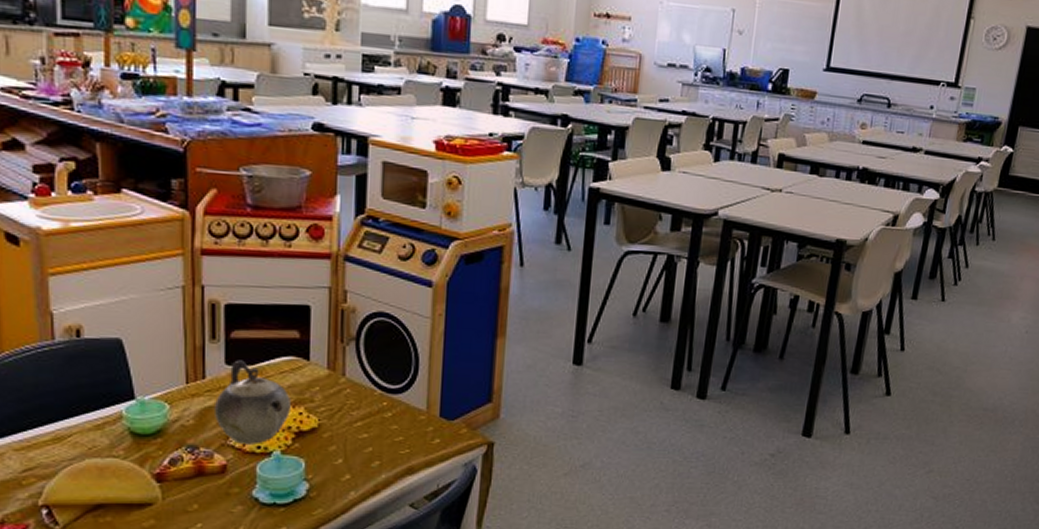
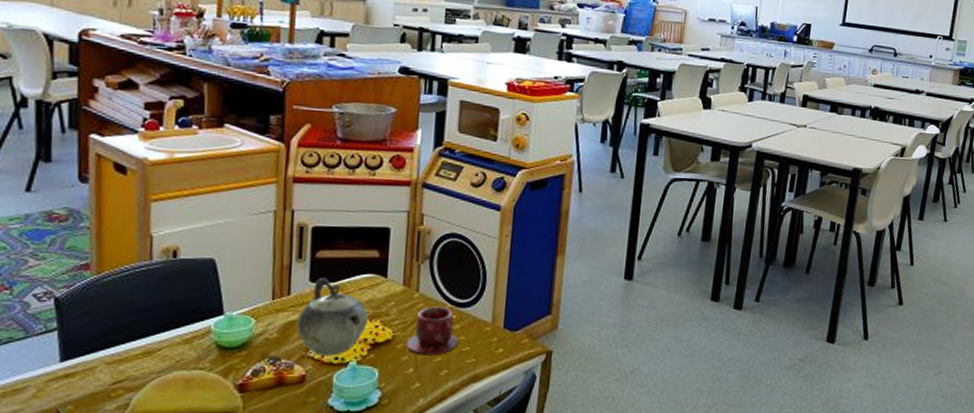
teacup: none [335,392,390,446] -> present [407,306,458,356]

